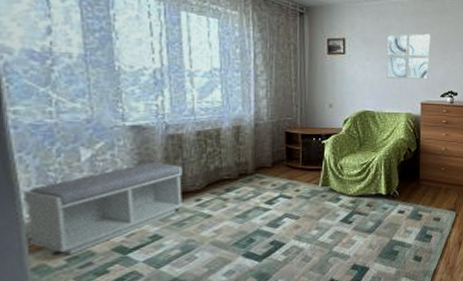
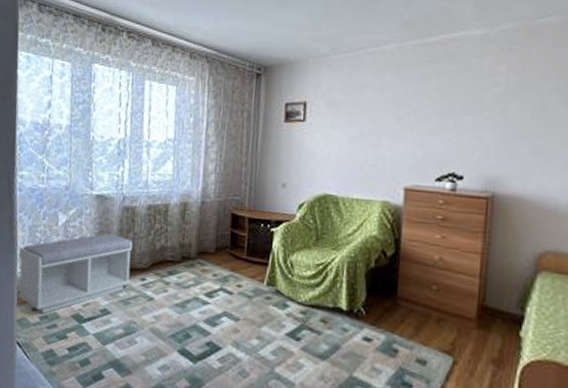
wall art: present [385,33,430,80] -> none [355,91,423,156]

